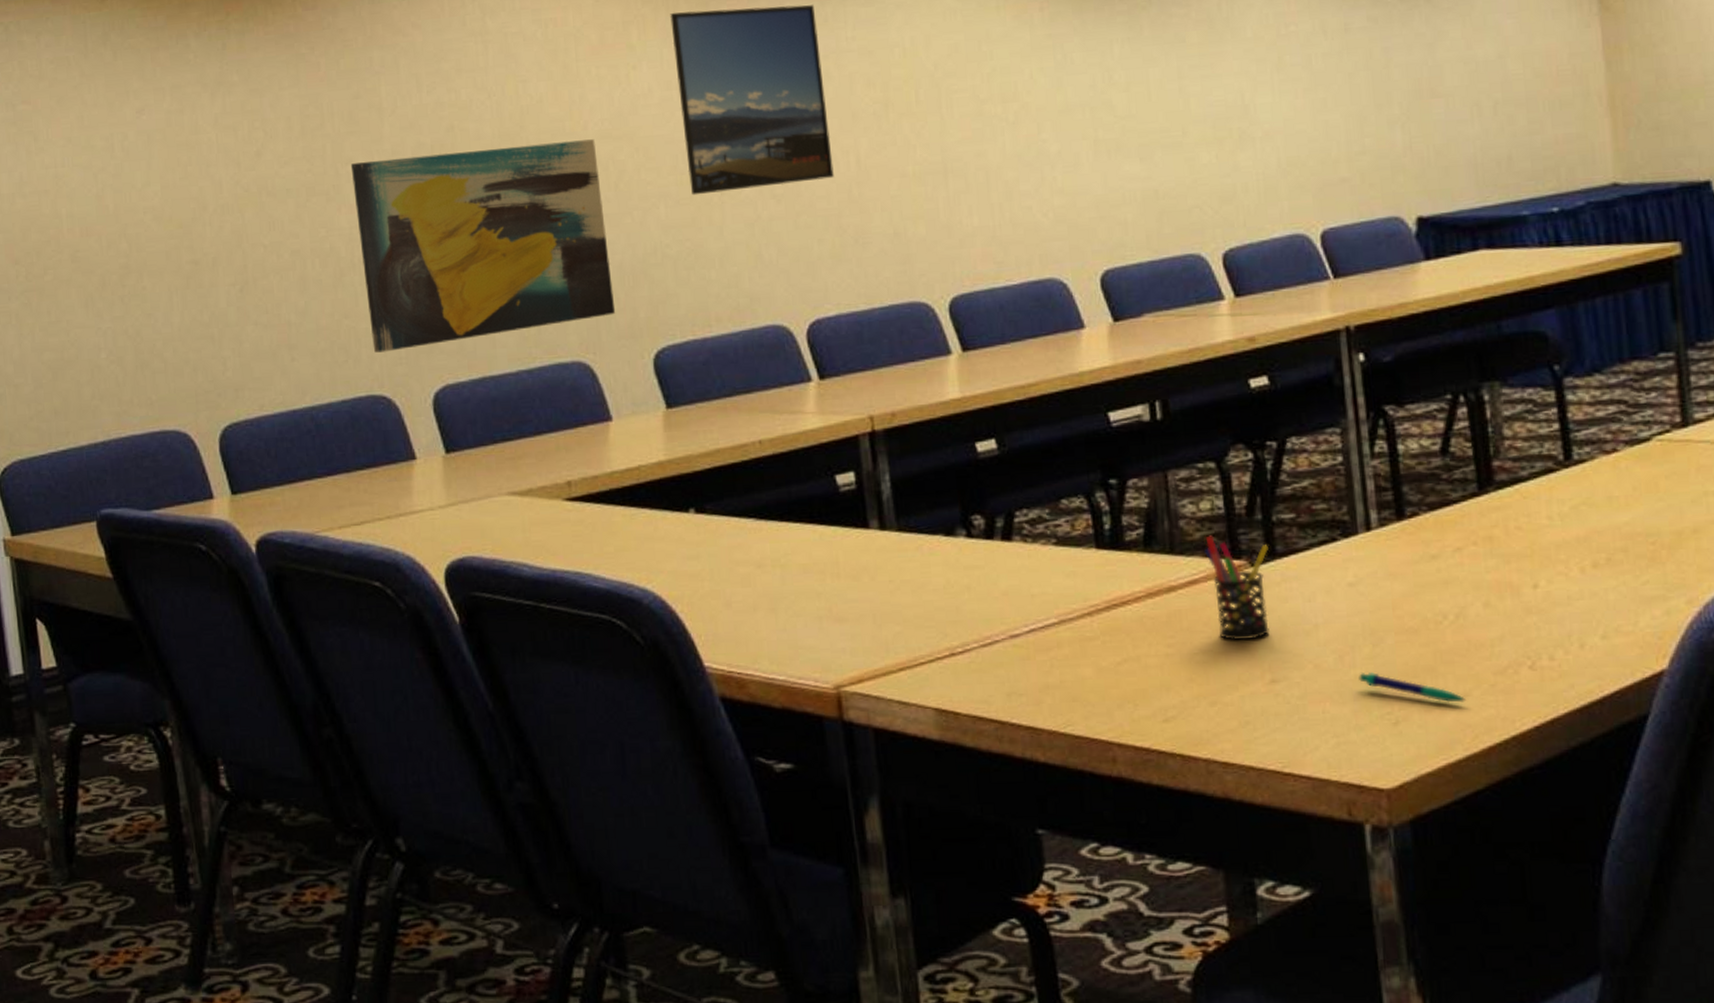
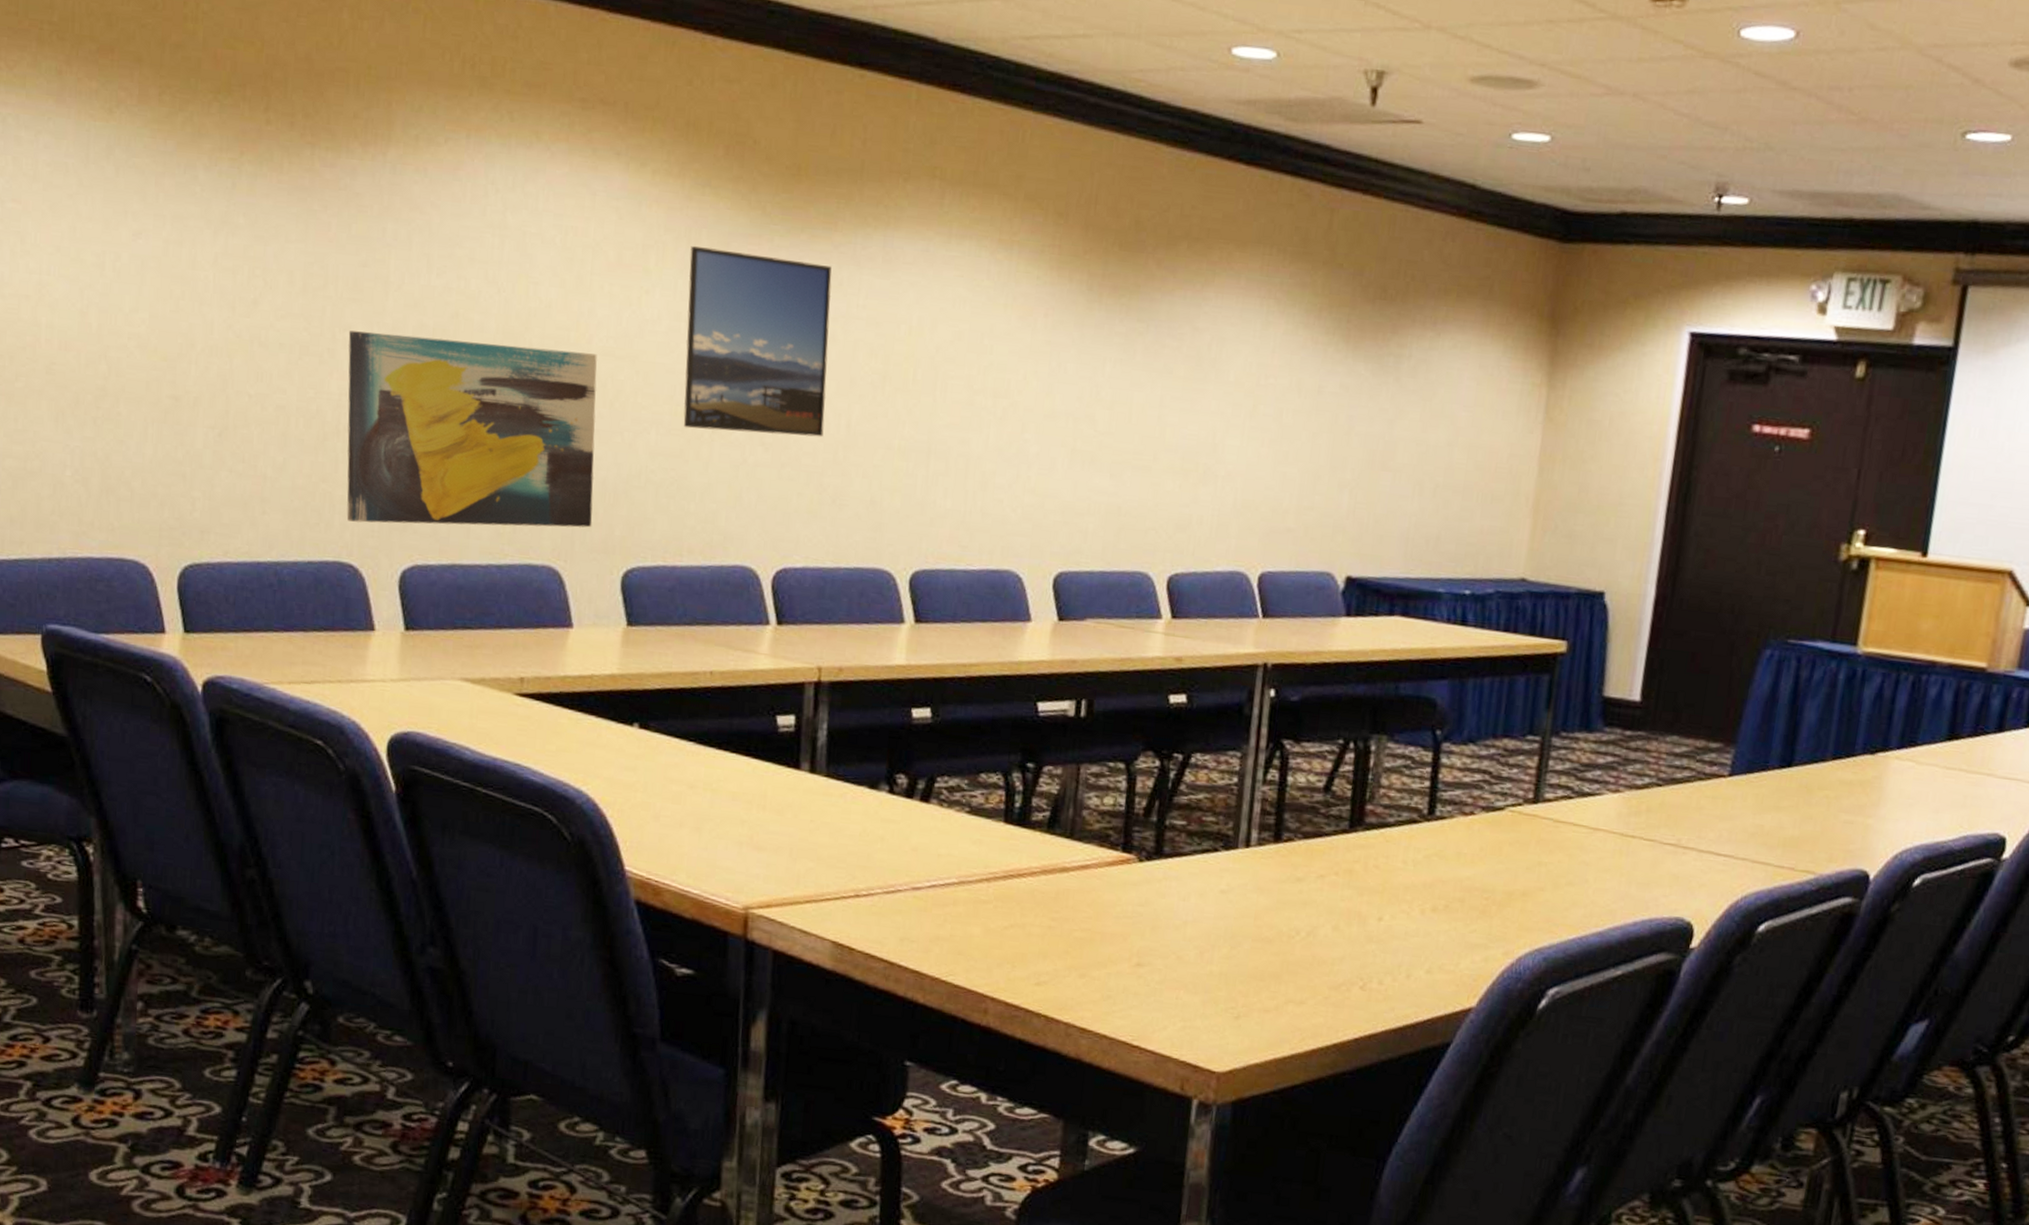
pen holder: present [1203,535,1269,640] -> none [1099,828,1157,926]
pen: present [1359,672,1467,703] -> none [1213,970,1301,1009]

